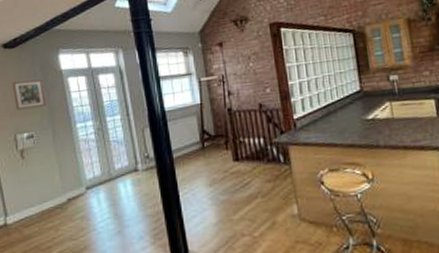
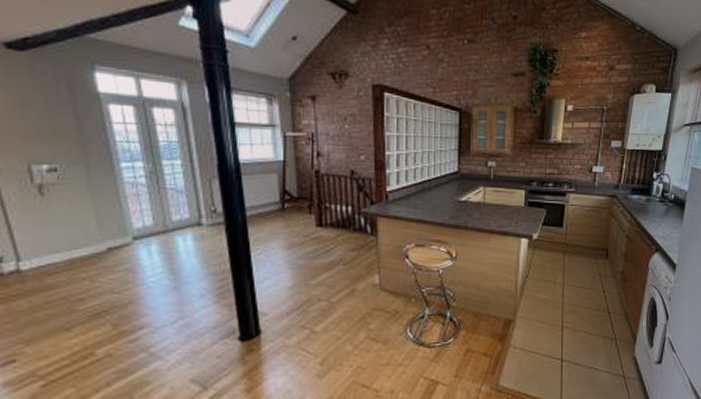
picture frame: present [12,79,46,110] -> none [21,96,76,136]

